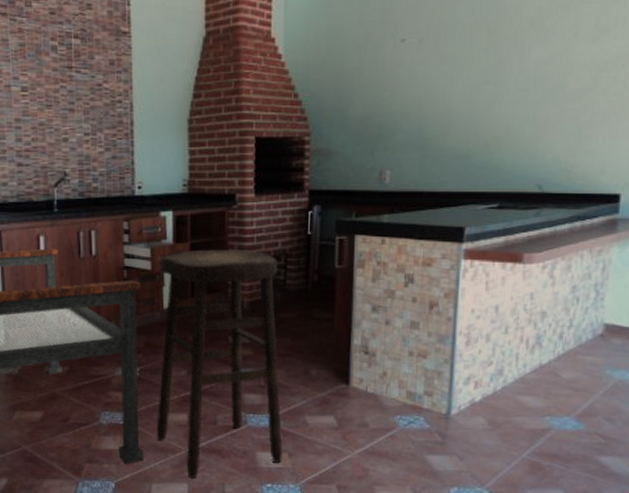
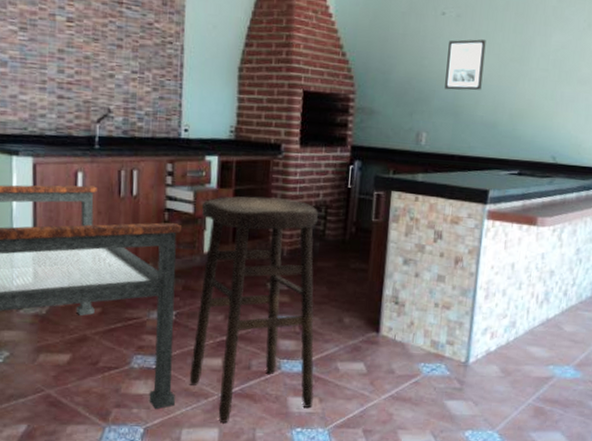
wall art: none [408,64,454,122] -> present [444,39,486,91]

